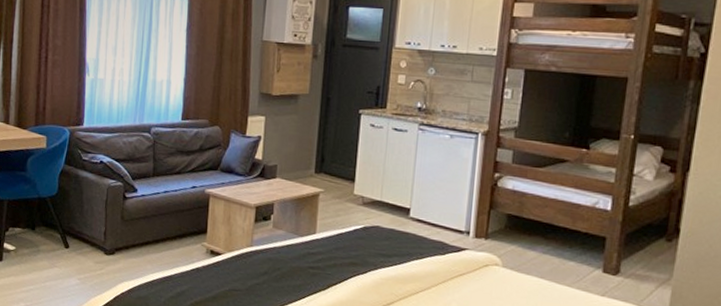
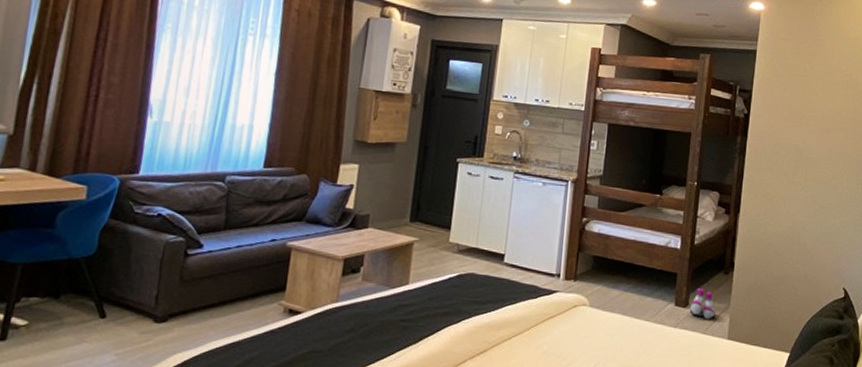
boots: none [620,255,655,290] -> present [689,288,717,319]

